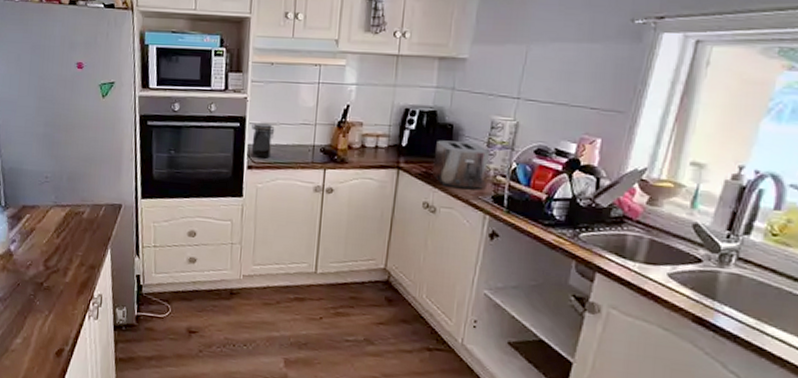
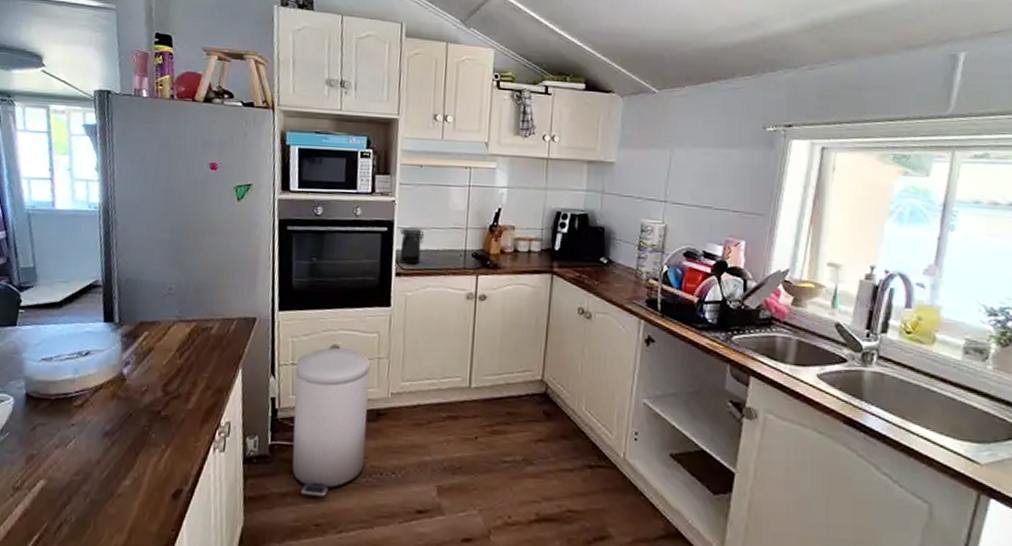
pedal bin: none [155,233,224,363] -> present [291,347,371,498]
toaster: present [431,140,491,189] -> none [585,243,642,293]

